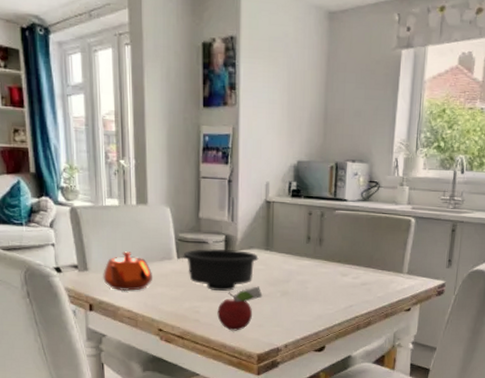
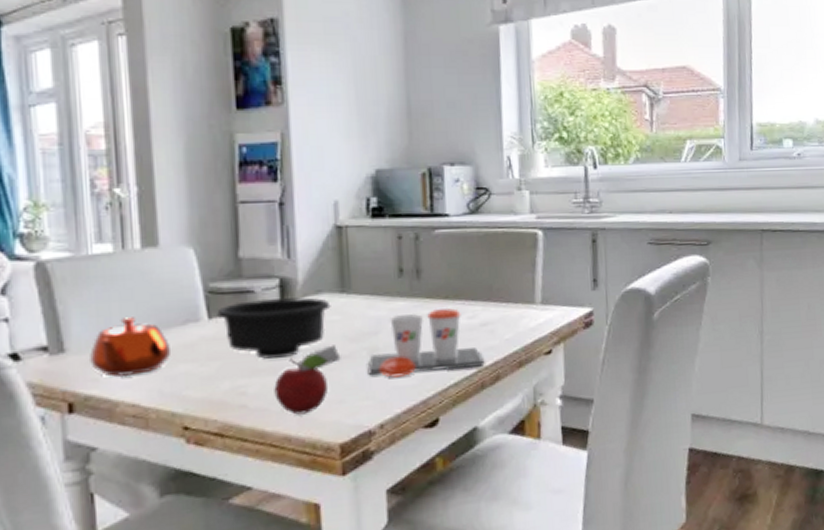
cup: none [280,269,361,315] -> present [367,308,485,378]

